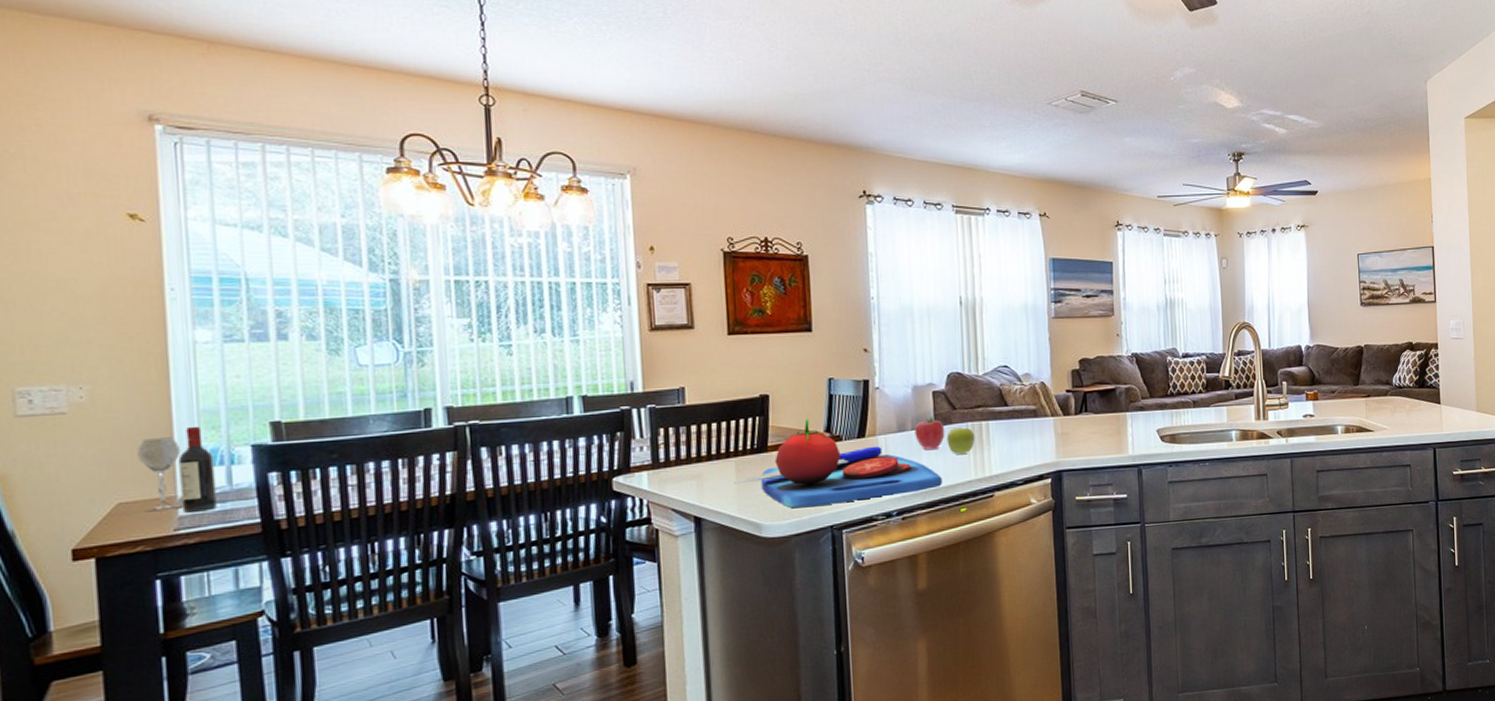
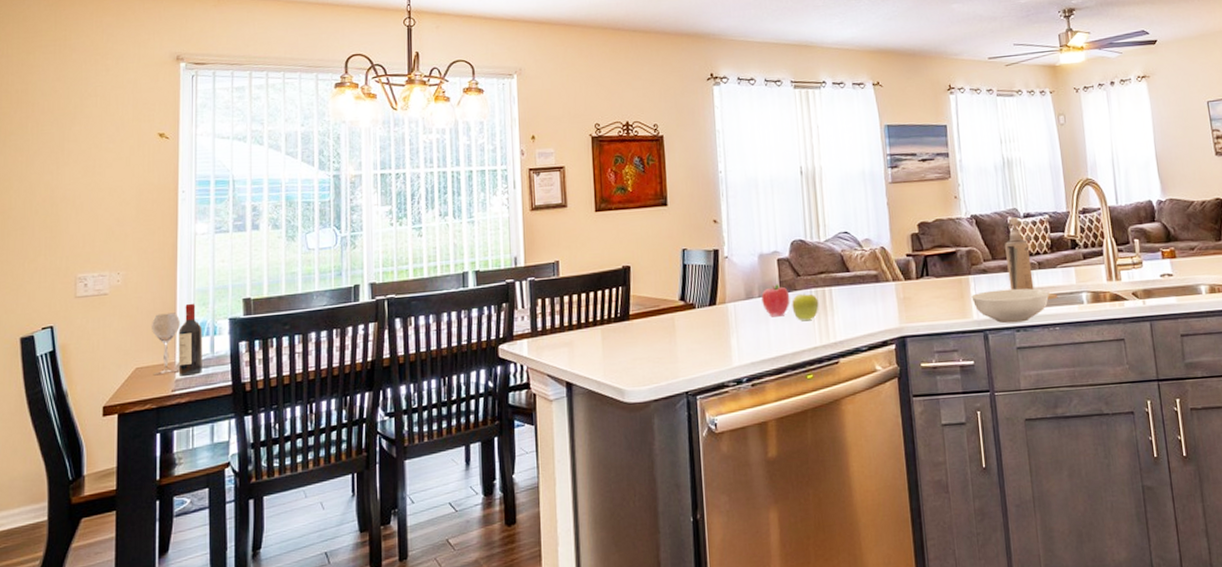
chopping board: present [734,419,942,509] -> none [600,288,789,375]
bowl: none [1128,425,1202,459] -> present [971,288,1050,324]
soap dispenser: none [1162,357,1210,438] -> present [1004,217,1058,301]

